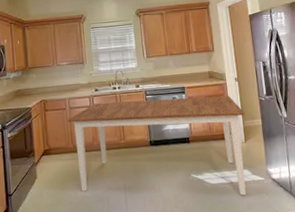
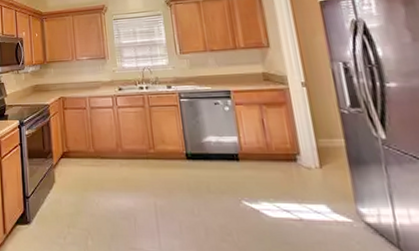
dining table: present [67,96,246,196] -> none [88,103,325,240]

